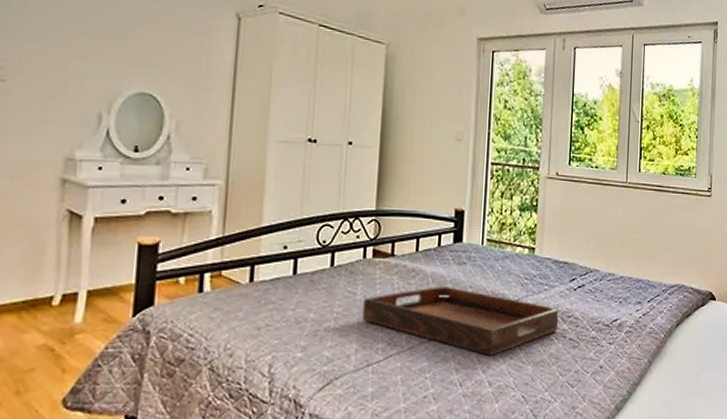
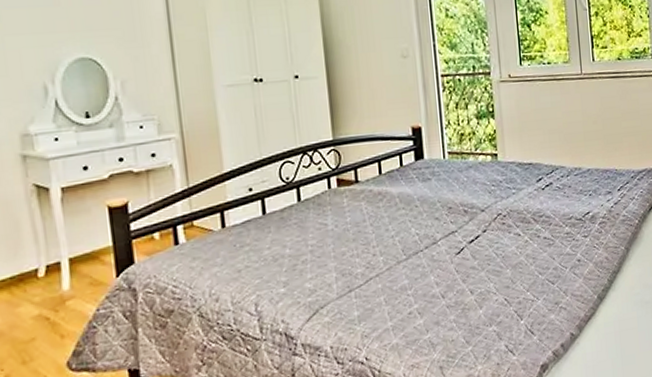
serving tray: present [362,285,559,357] -> none [335,203,531,266]

